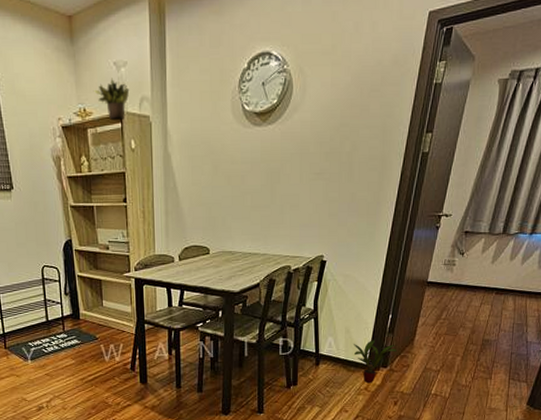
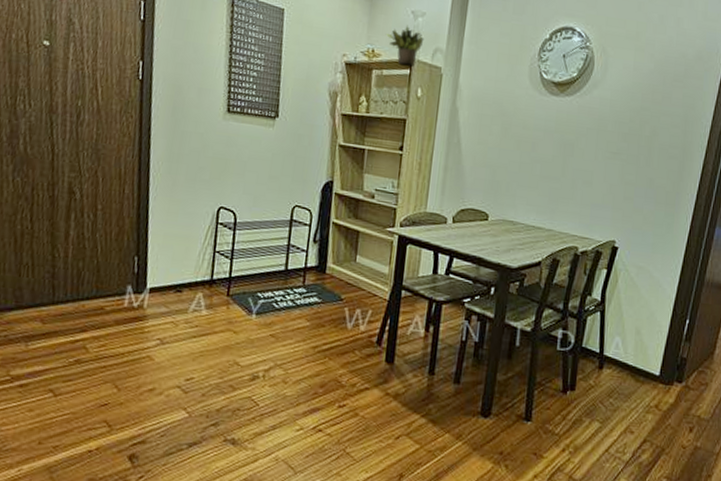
potted plant: present [353,340,397,384] -> none [644,347,694,401]

